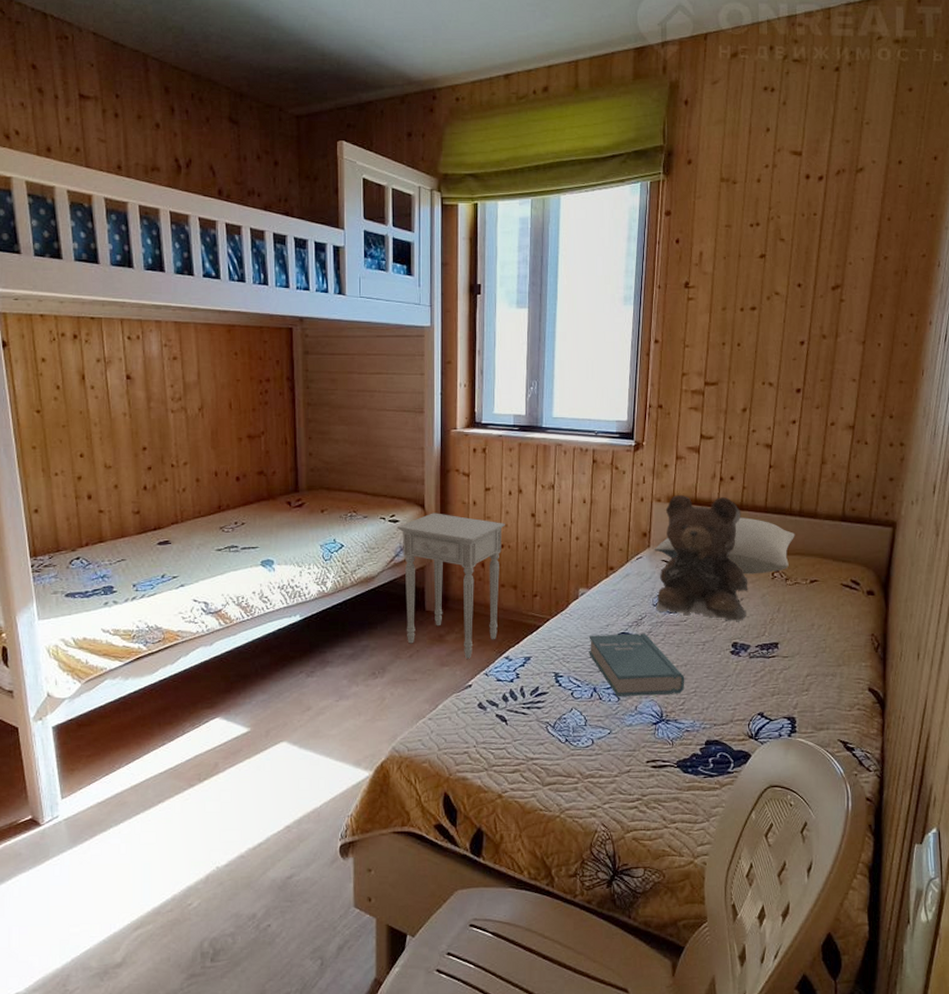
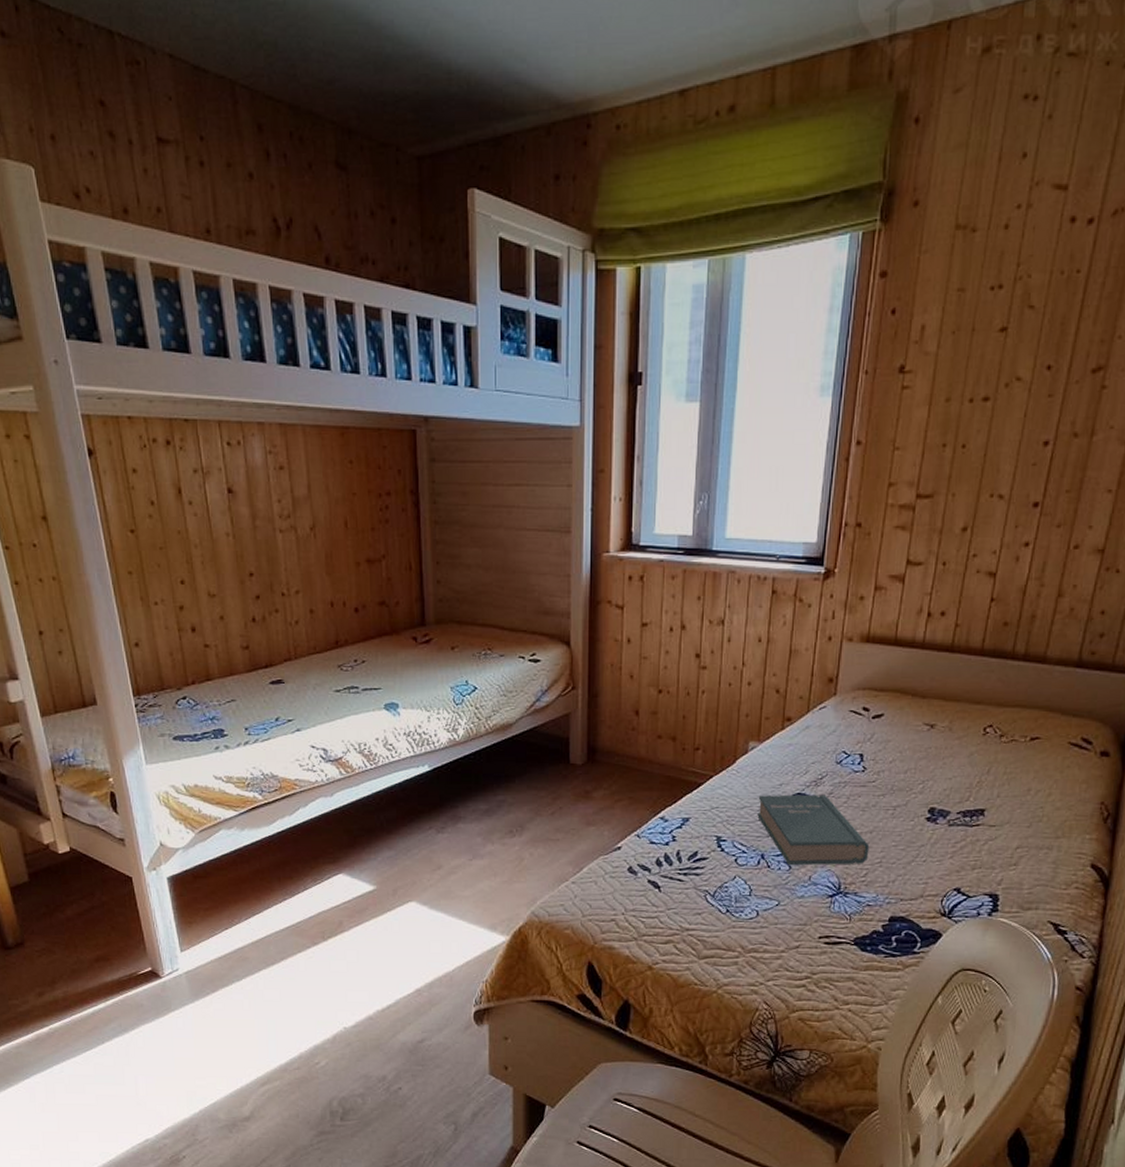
nightstand: present [397,513,505,659] -> none [538,651,664,818]
pillow: present [654,517,795,574] -> none [841,661,1017,729]
teddy bear: present [656,495,748,622] -> none [839,634,954,785]

